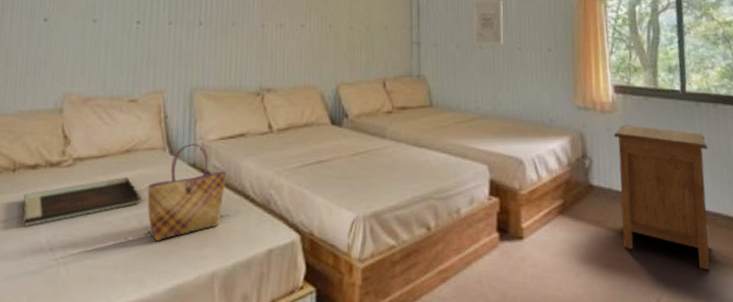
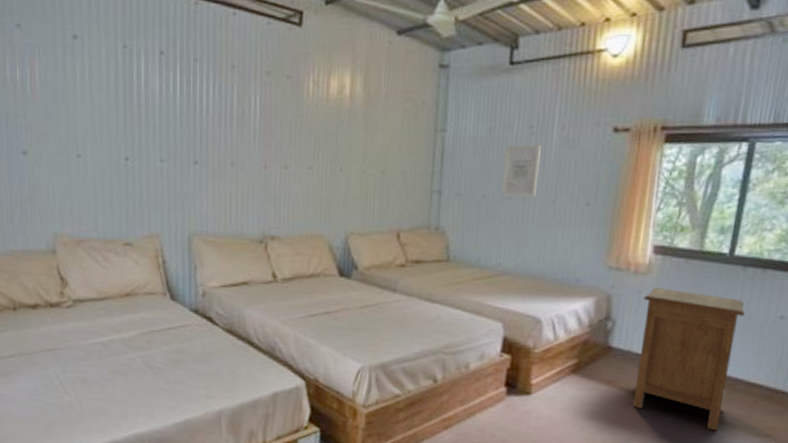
tray: present [23,177,141,227] -> none [27,320,145,362]
tote bag: present [147,143,227,242] -> none [151,289,230,381]

